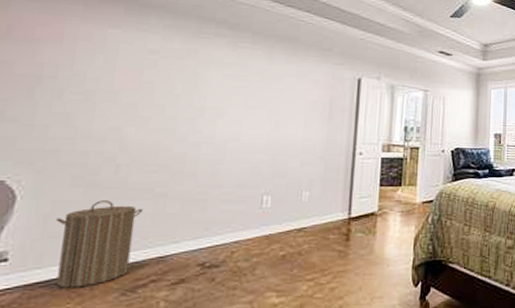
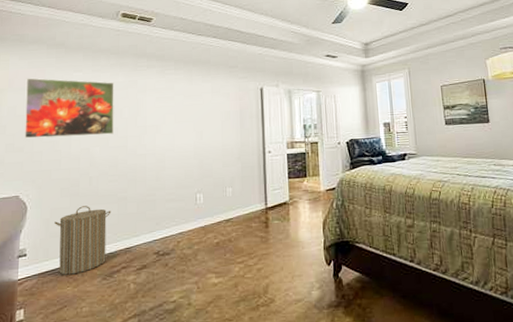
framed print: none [22,26,167,113] -> present [24,78,114,139]

